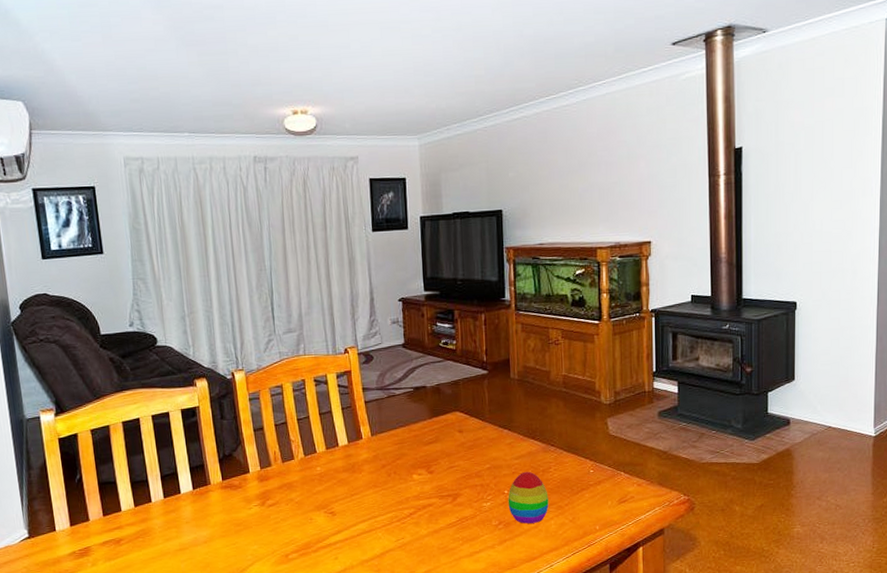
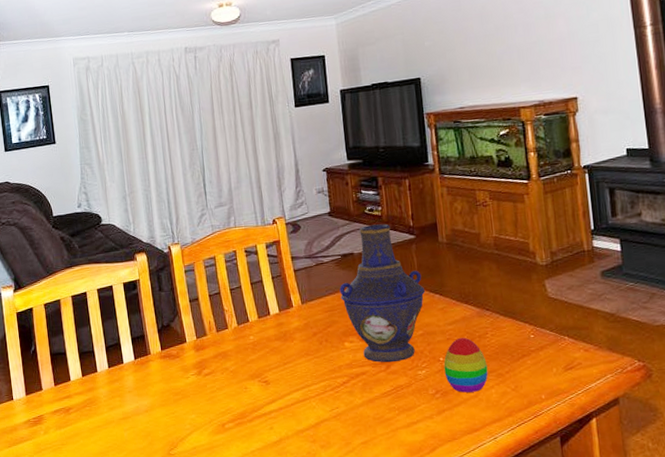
vase: none [410,358,495,495] -> present [339,224,426,363]

